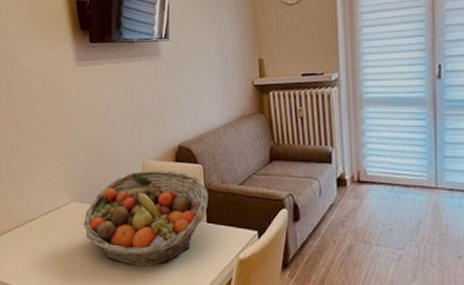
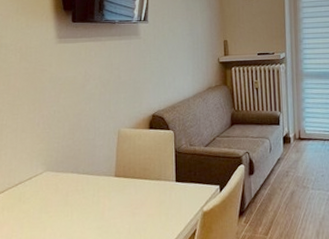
fruit basket: present [83,170,209,267] -> none [55,136,178,229]

